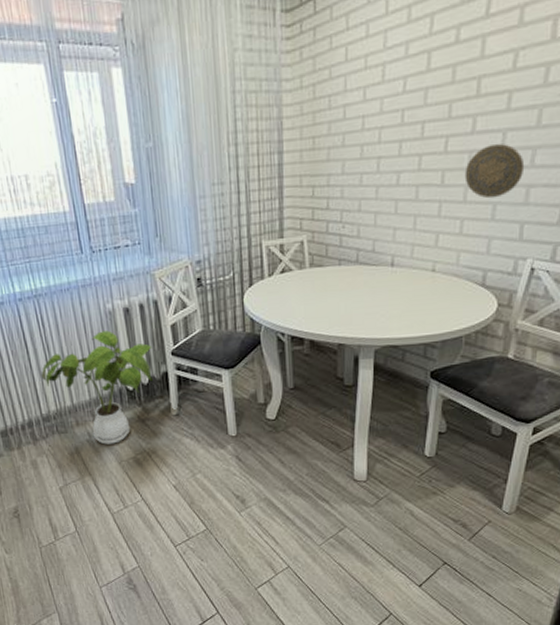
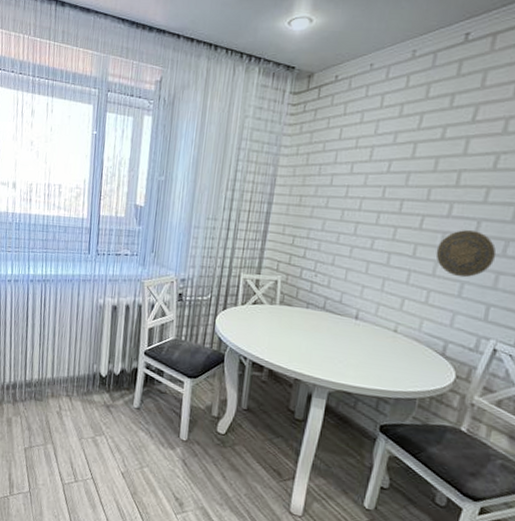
house plant: present [41,330,152,445] -> none [33,320,129,421]

